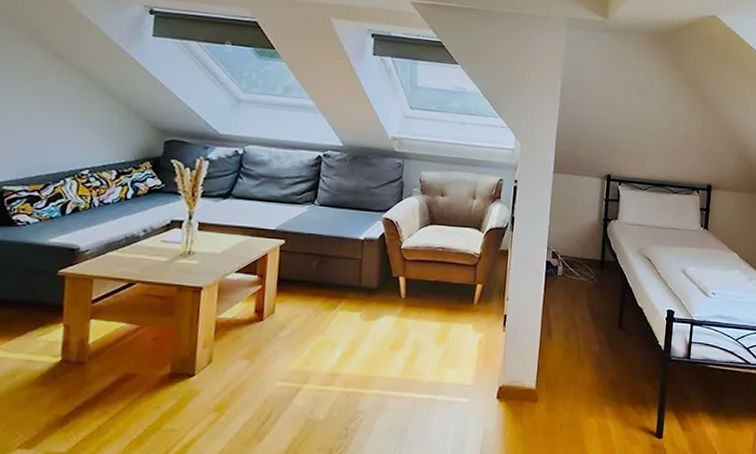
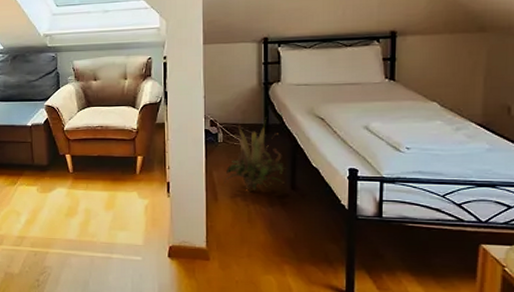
decorative plant: none [559,252,615,329] -> present [224,116,285,192]

